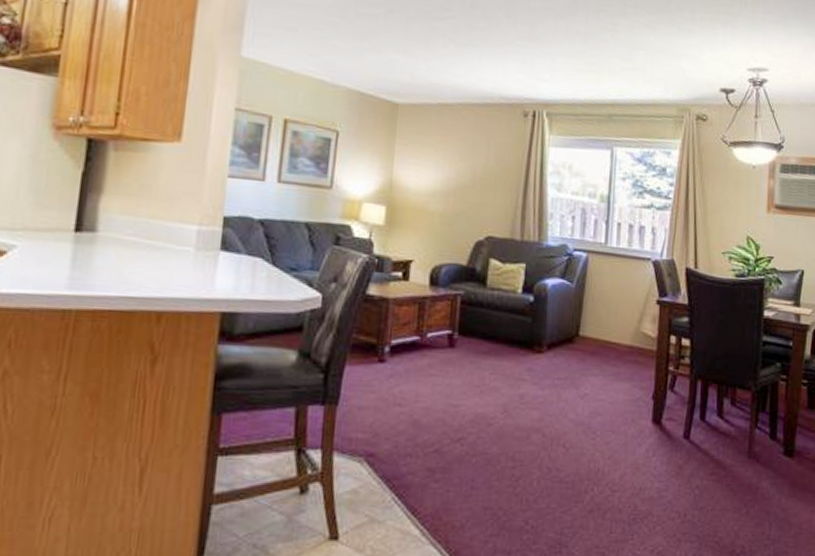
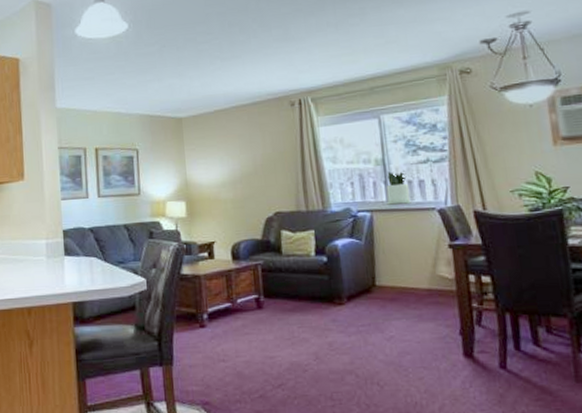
planter: none [604,211,630,251] -> present [386,171,413,206]

